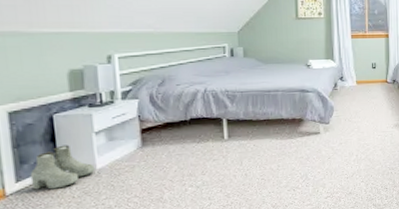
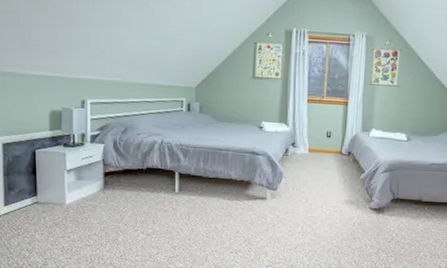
boots: present [30,145,95,190] -> none [15,178,65,217]

